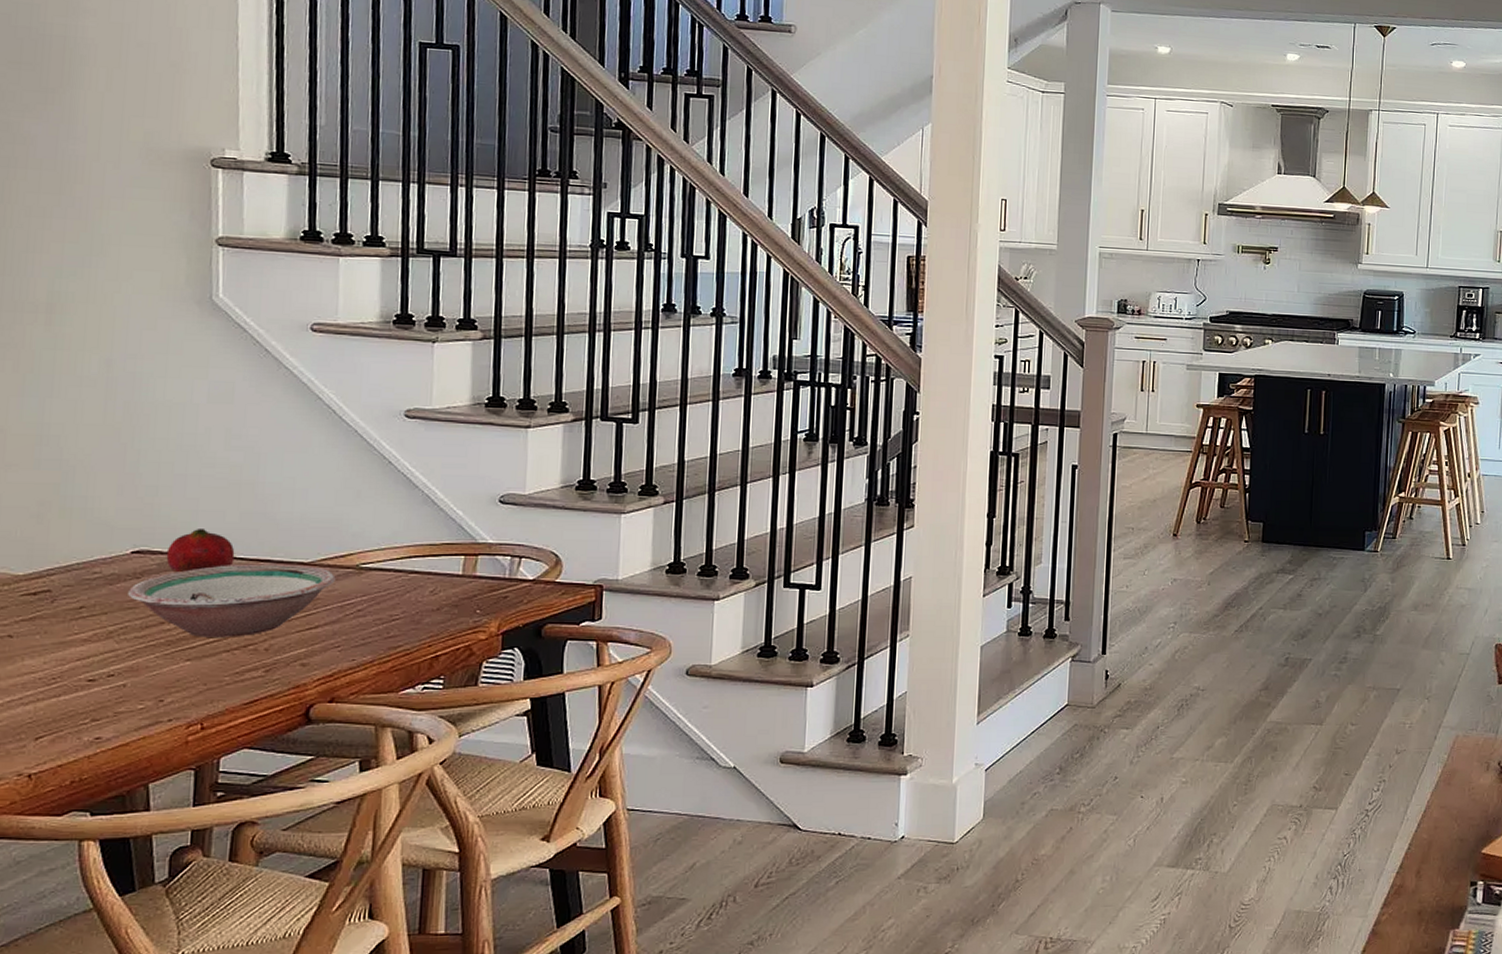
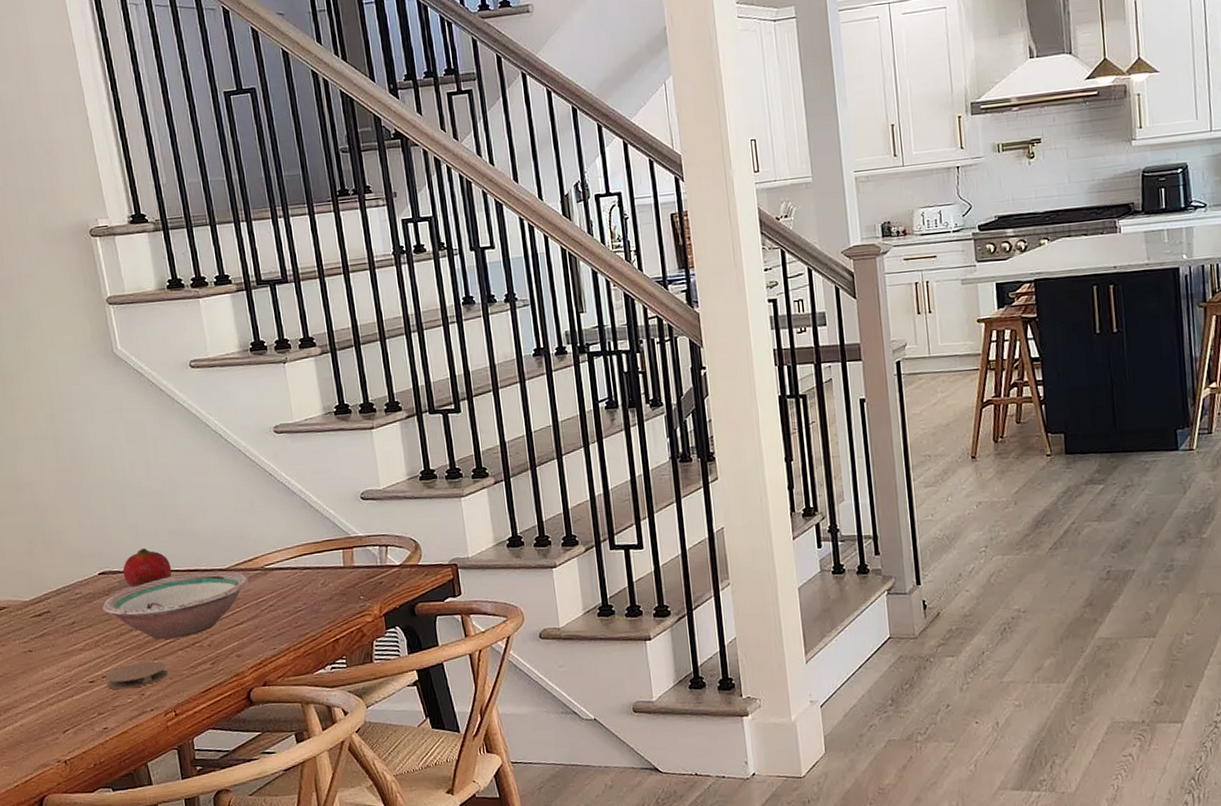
coaster: none [111,662,203,693] -> present [105,661,168,690]

